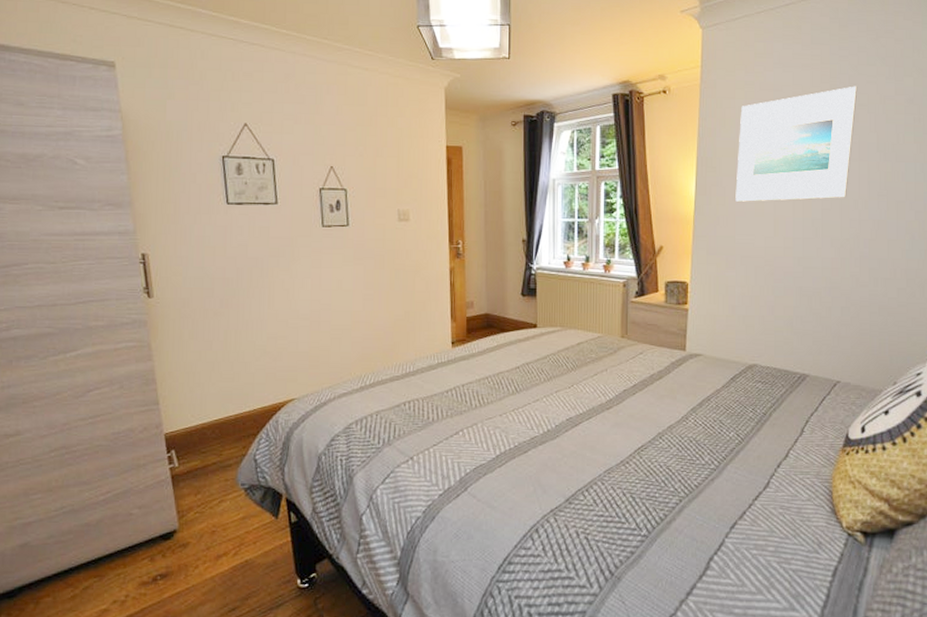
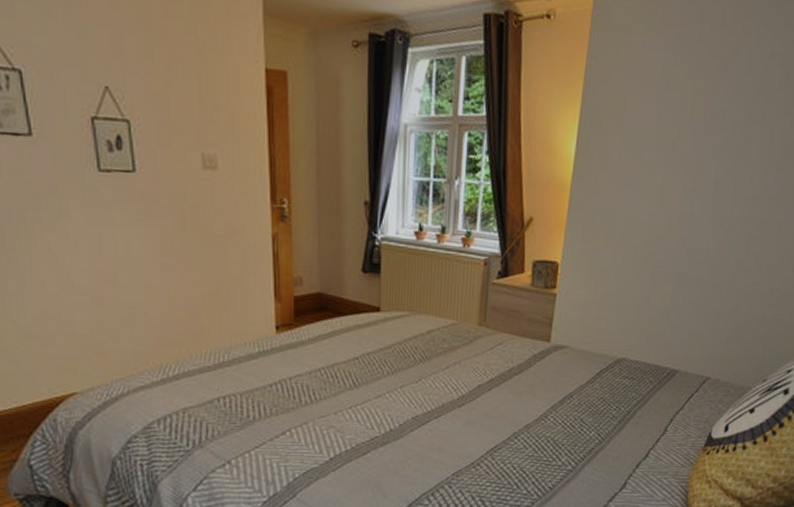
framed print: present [735,86,858,202] -> none [620,28,774,170]

